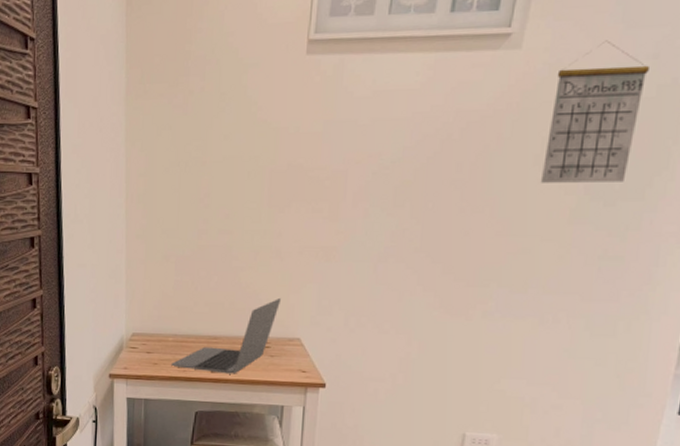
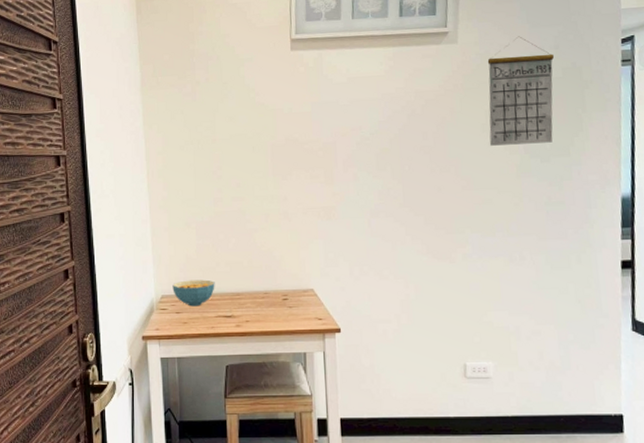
cereal bowl: none [144,318,191,348] -> present [172,279,215,307]
laptop: present [171,297,282,374] -> none [200,253,293,327]

